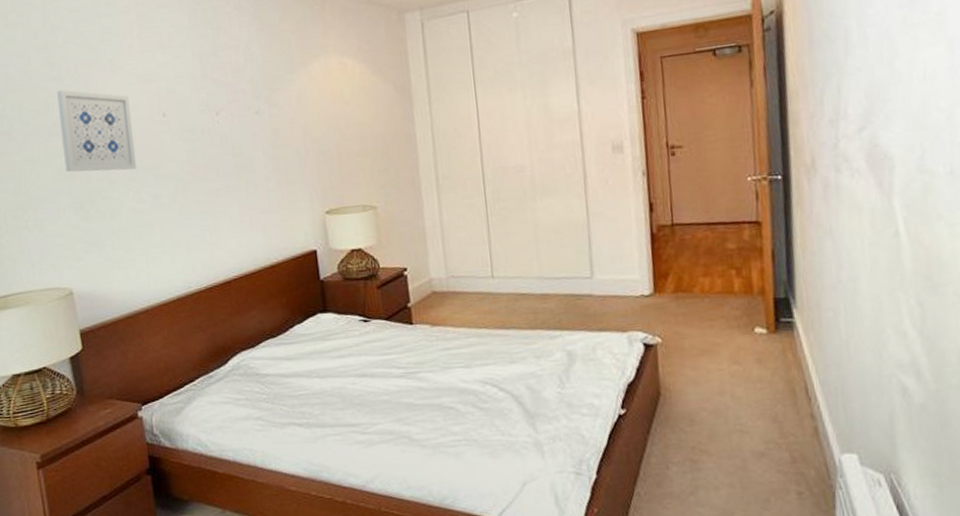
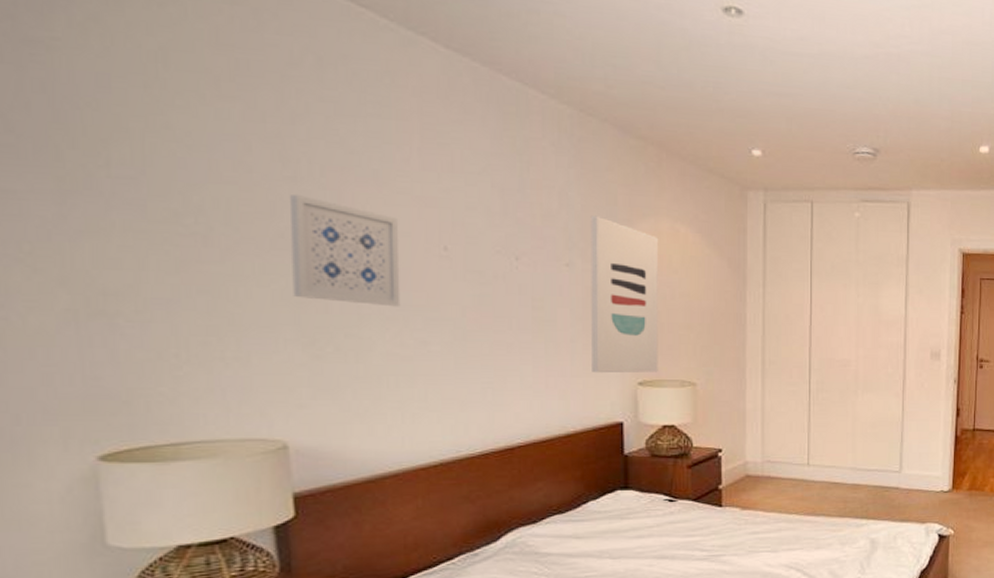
wall art: none [271,64,342,207] -> present [590,215,659,374]

